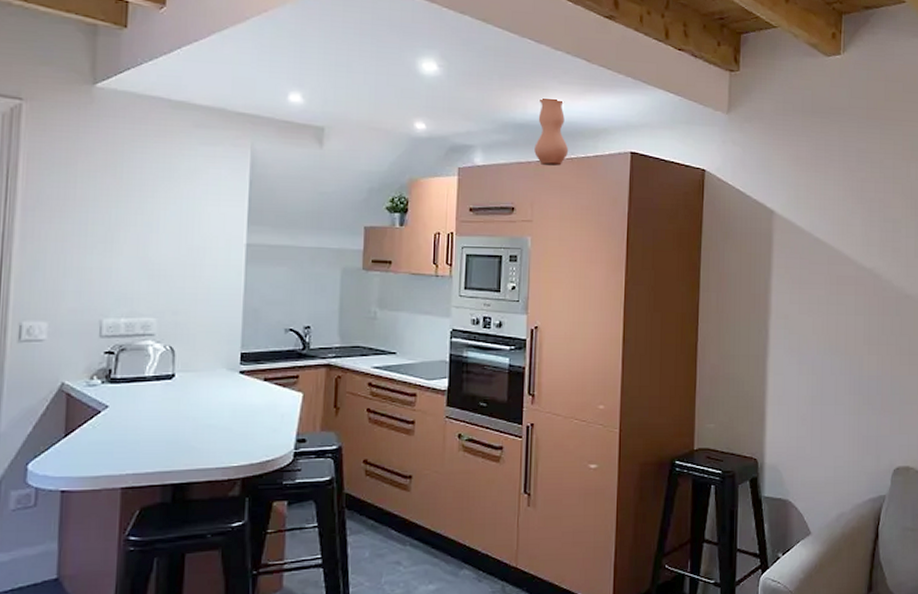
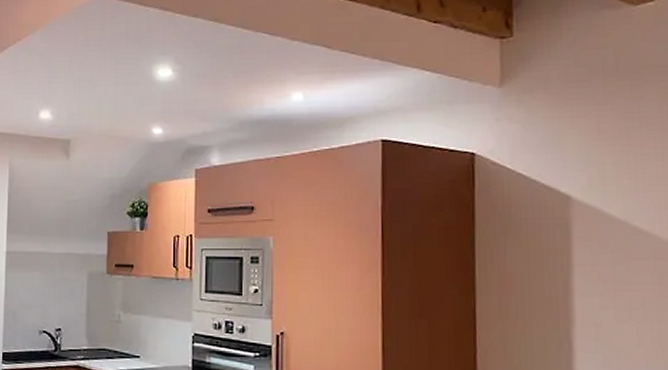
vase: present [534,99,569,167] -> none [273,91,311,162]

